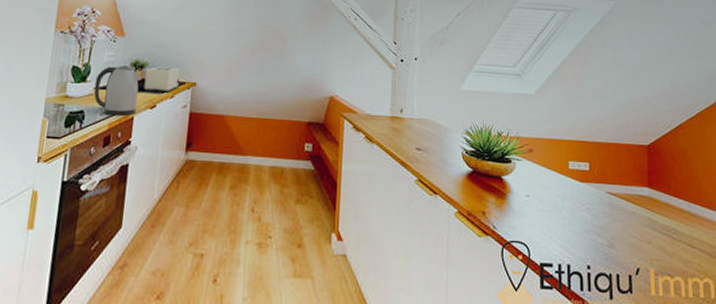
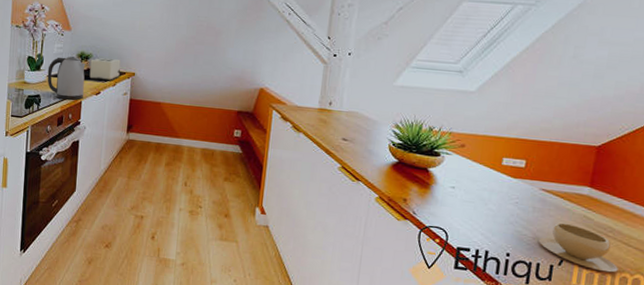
teacup: none [614,227,689,279] -> present [539,222,618,273]

